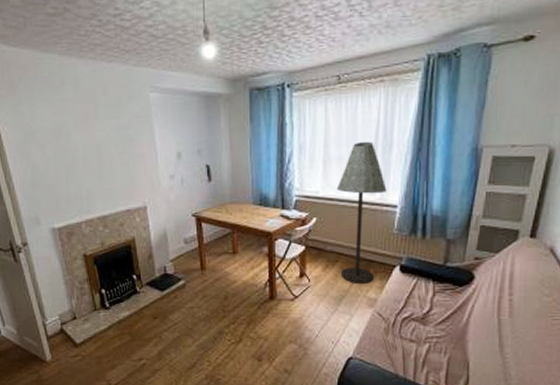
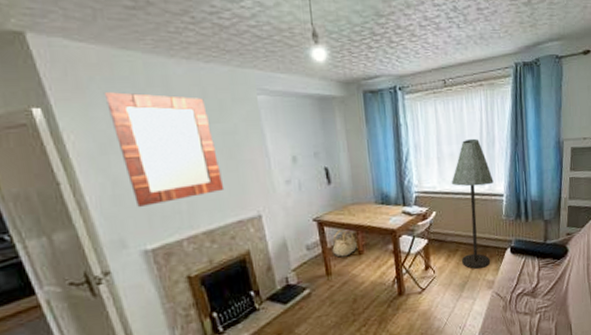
home mirror: none [29,90,117,192] -> present [103,92,225,208]
basket: none [208,228,232,254] -> present [332,230,357,257]

